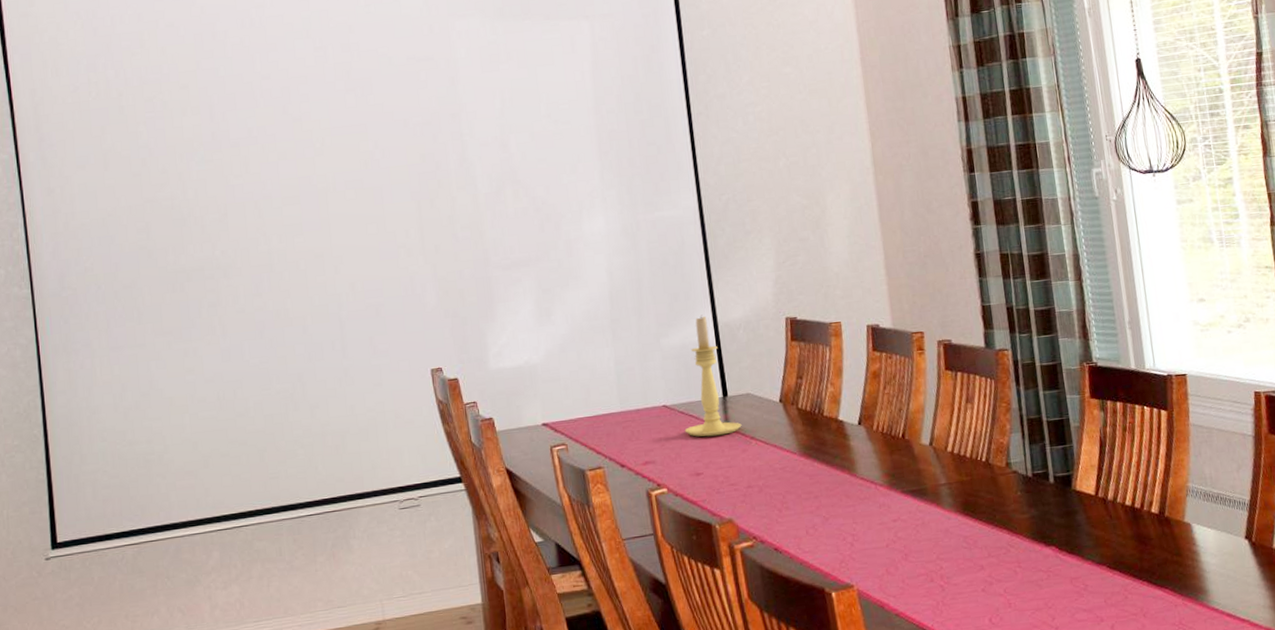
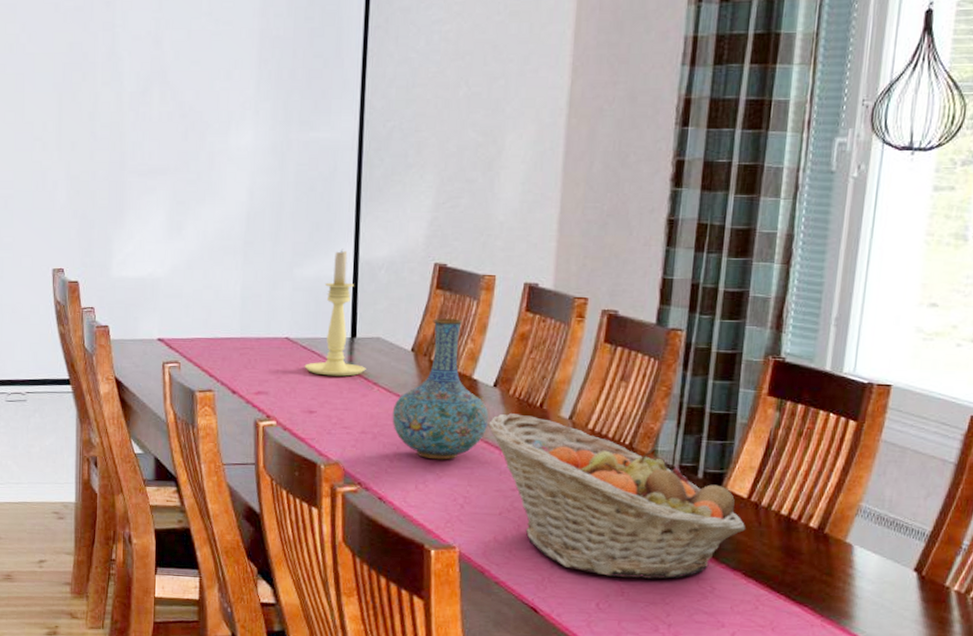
vase: none [772,366,861,503] -> present [392,318,489,460]
fruit basket: none [859,447,1101,591] -> present [487,413,746,579]

